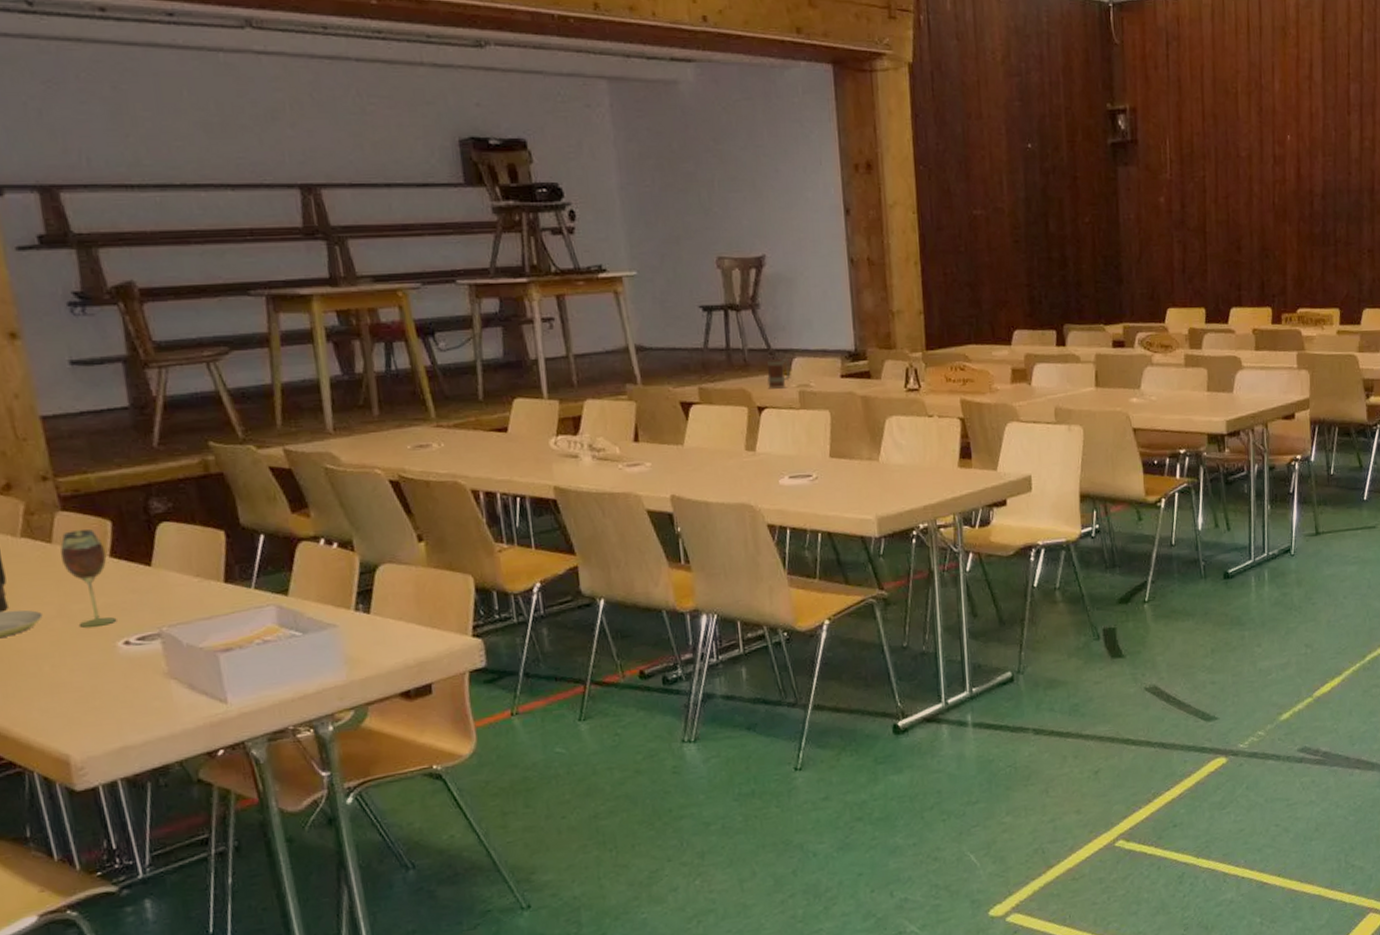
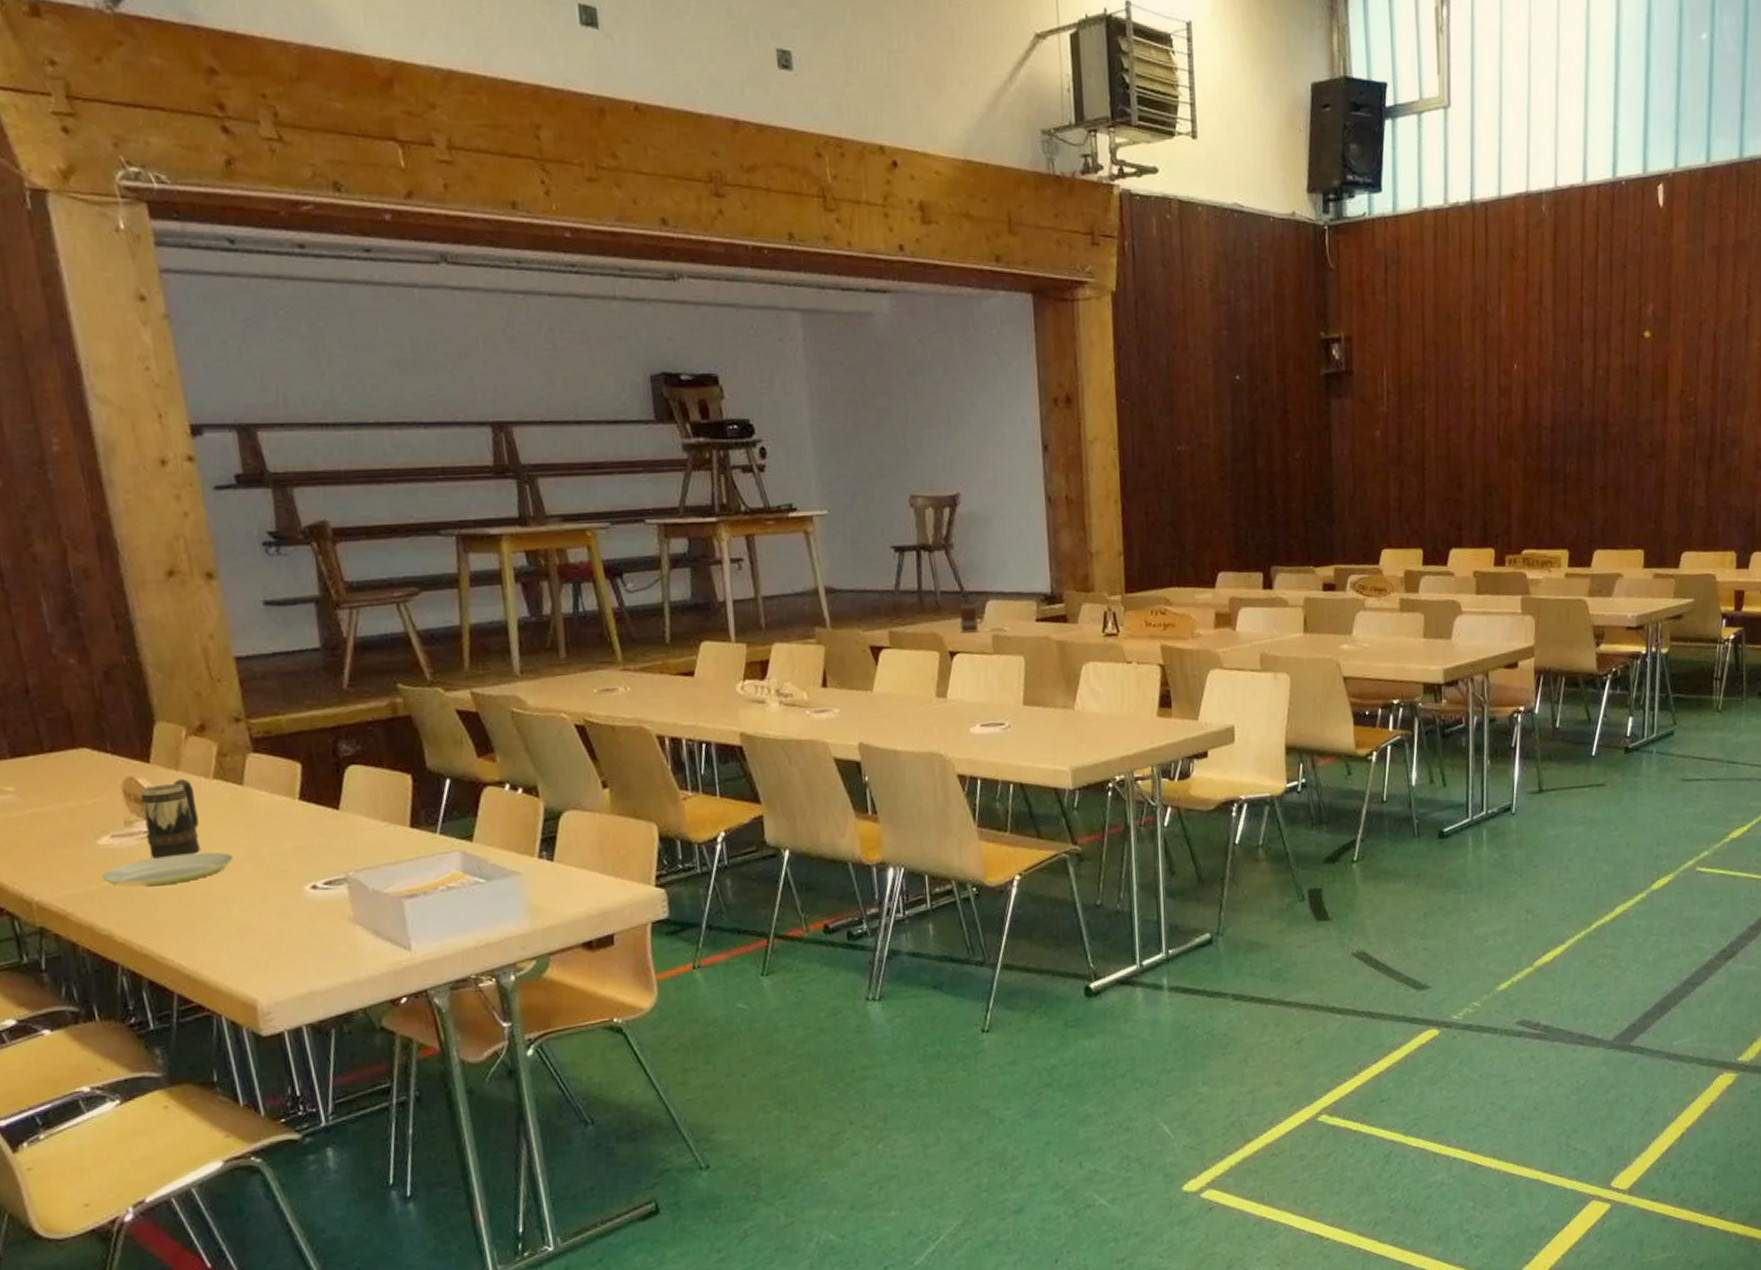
wineglass: present [59,529,117,629] -> none [250,772,305,872]

